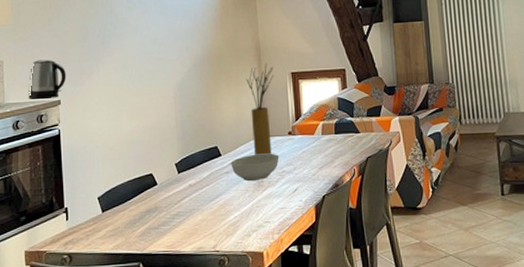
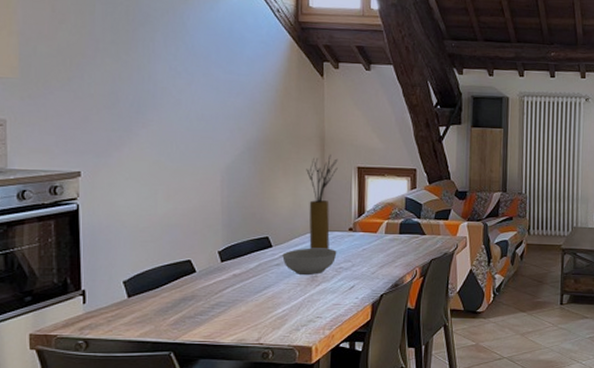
kettle: present [28,59,67,100] -> none [39,123,89,169]

